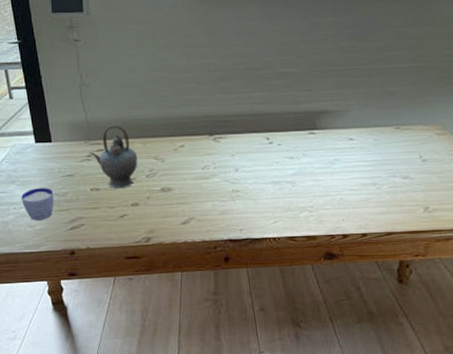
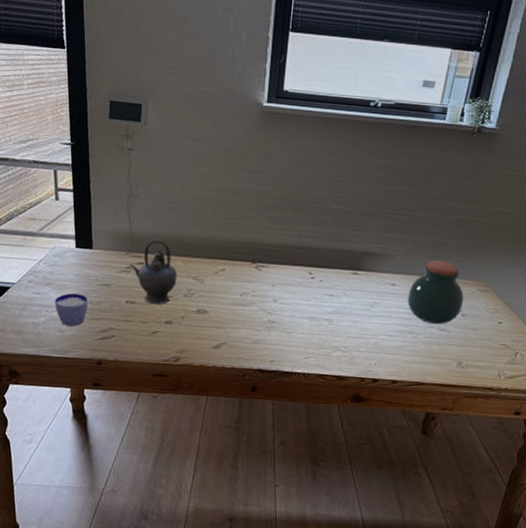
jar: none [366,109,423,173] -> present [407,260,464,325]

